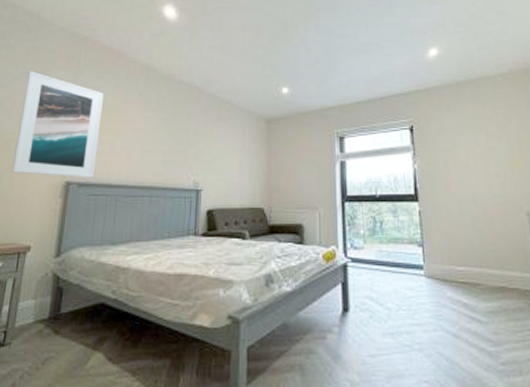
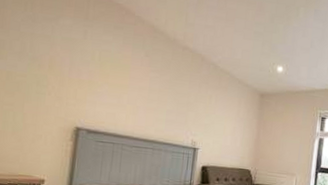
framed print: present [11,71,104,178] -> none [24,16,112,126]

